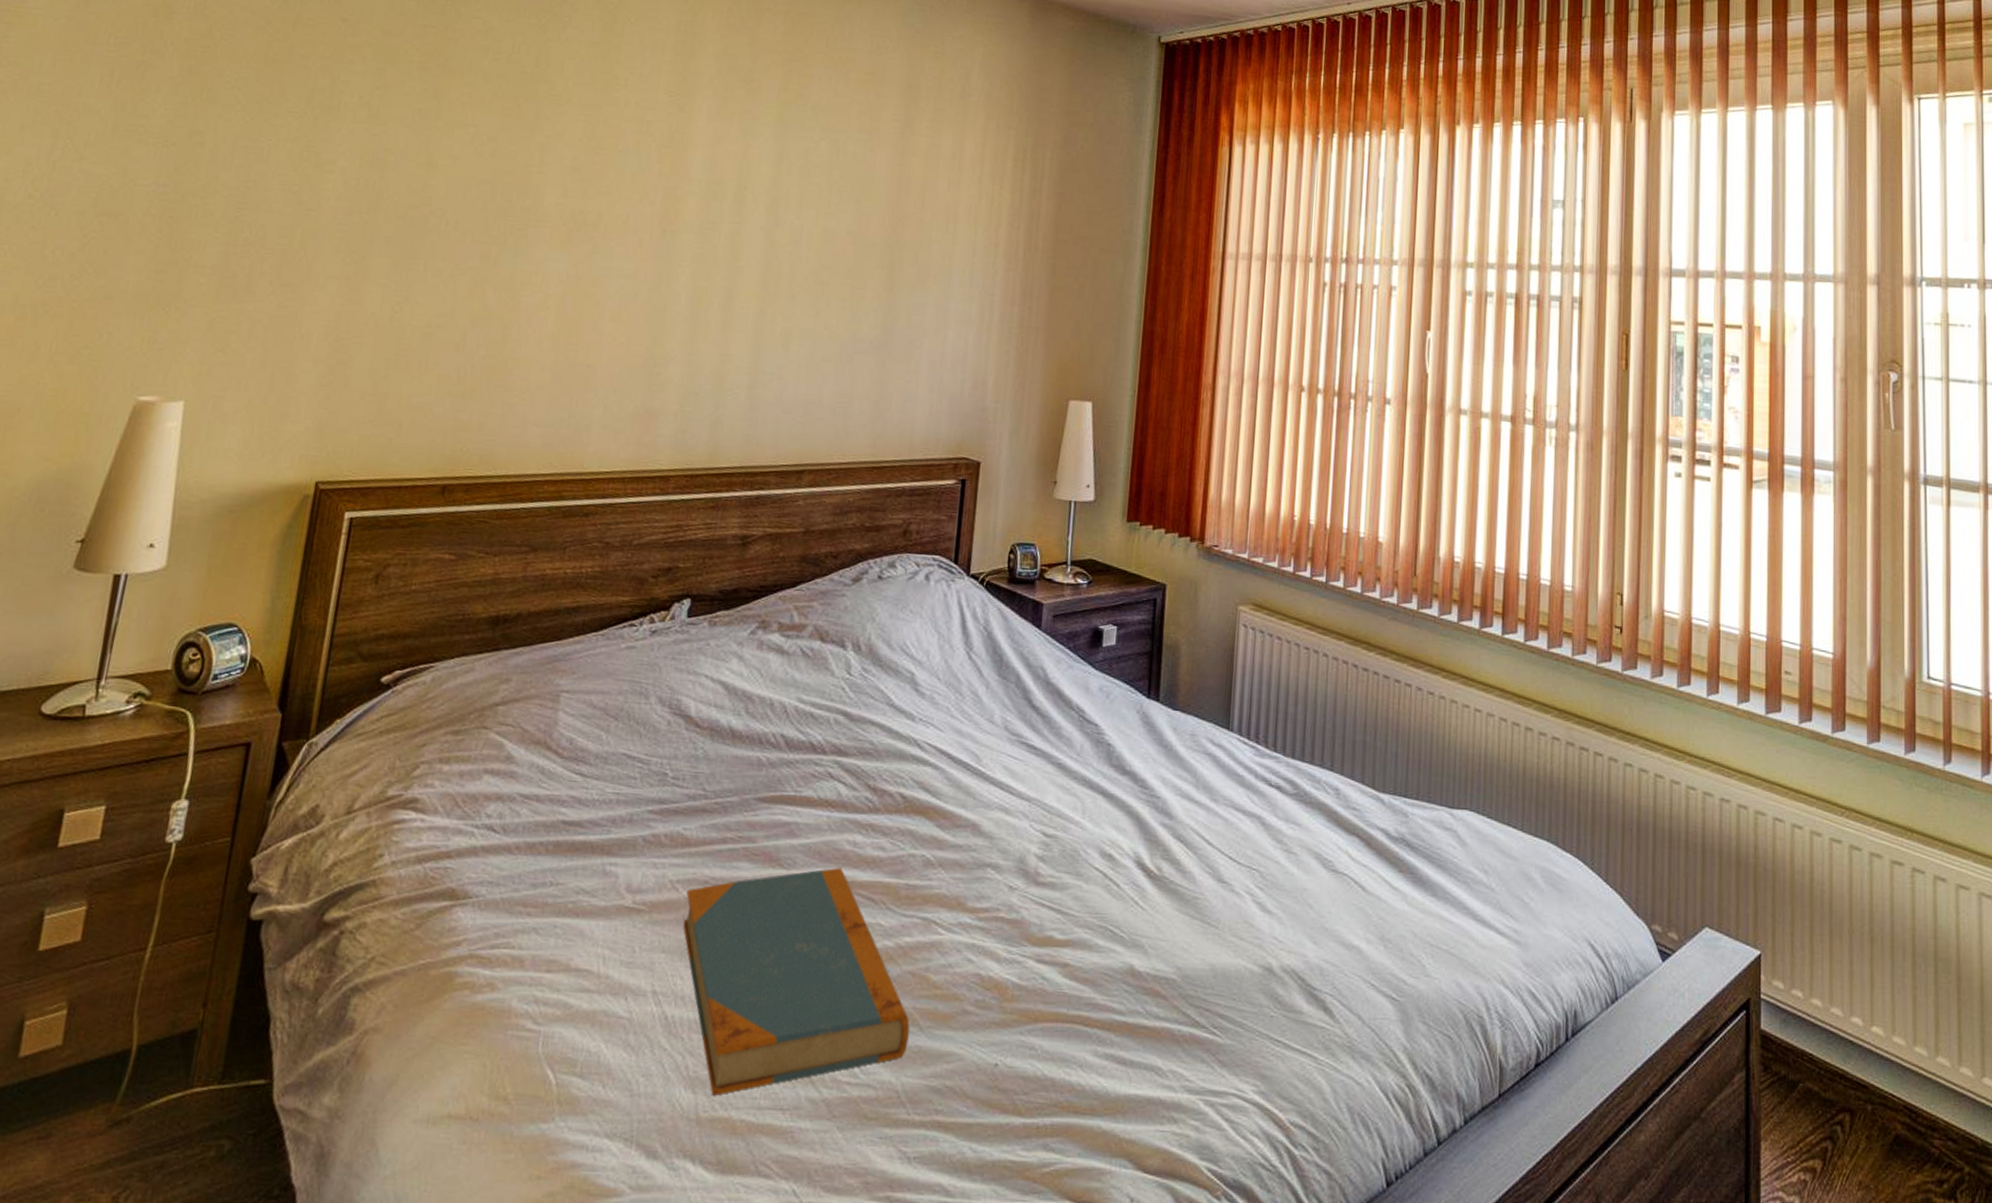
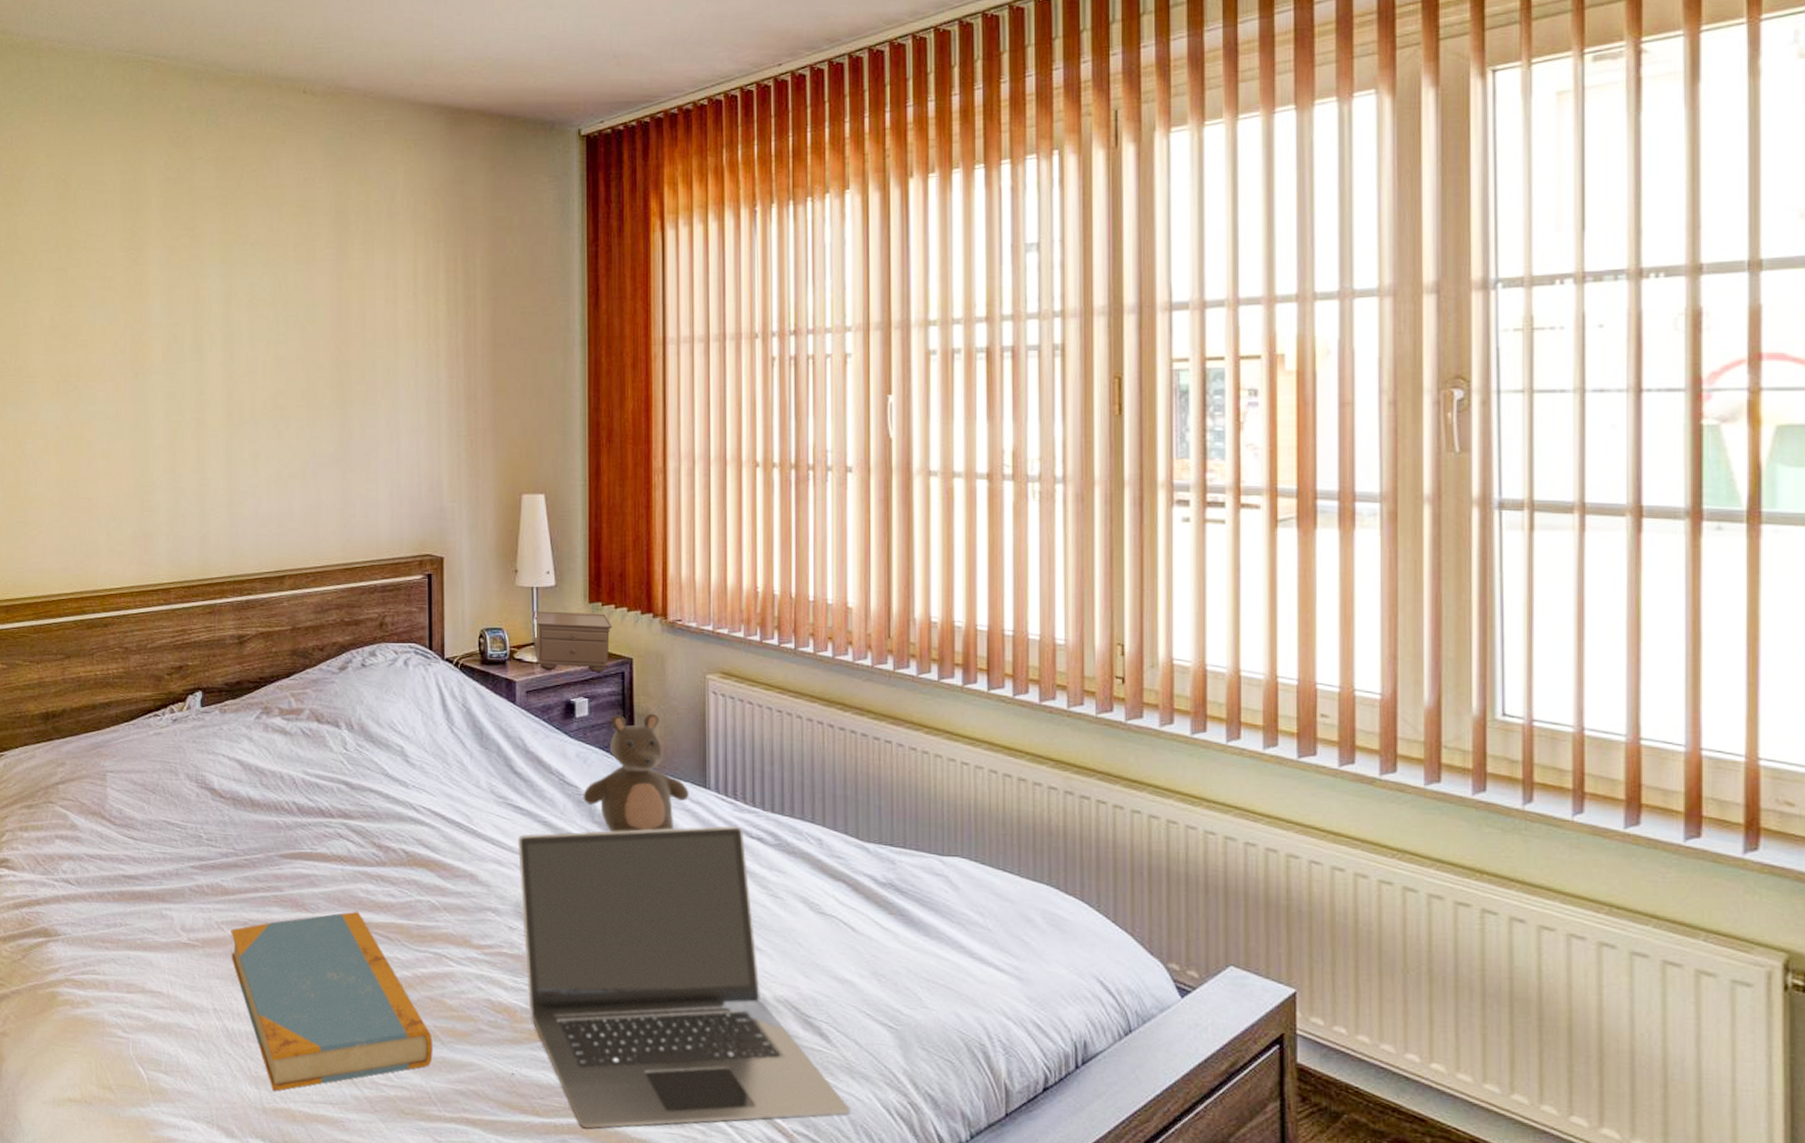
laptop: none [1022,771,1349,1129] -> present [517,825,850,1129]
jewelry box: none [1065,527,1149,598] -> present [533,611,612,672]
stuffed bear: none [1102,645,1212,778] -> present [583,713,689,833]

